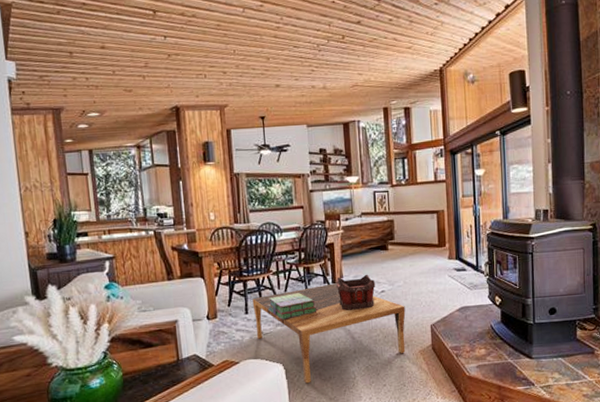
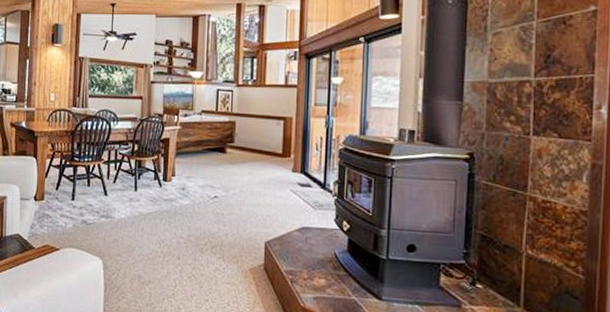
coffee table: present [252,283,406,384] -> none [80,181,239,284]
stack of books: present [267,293,317,320] -> none [94,185,144,212]
decorative container: present [335,274,376,311] -> none [166,175,209,214]

